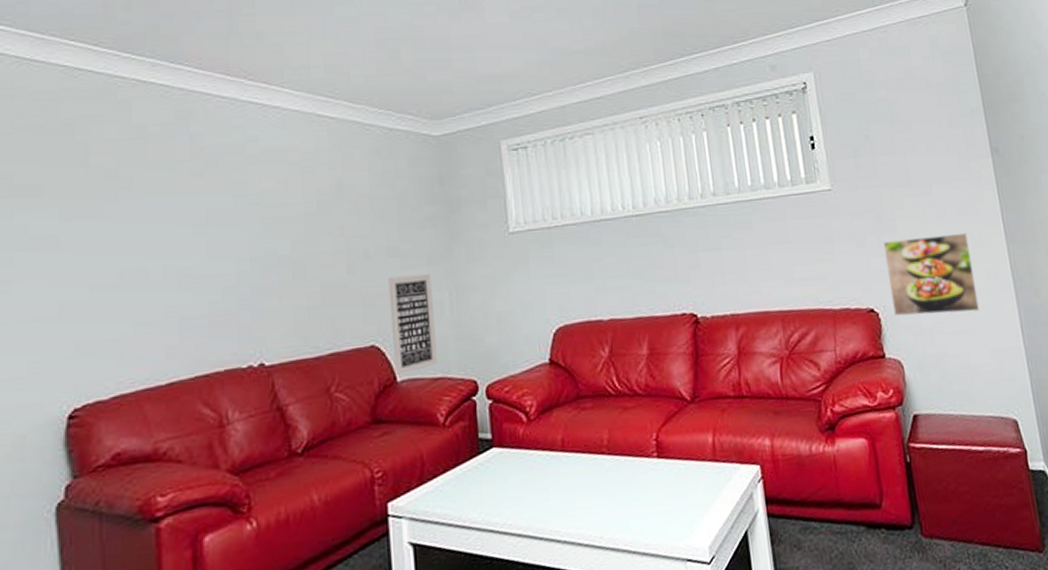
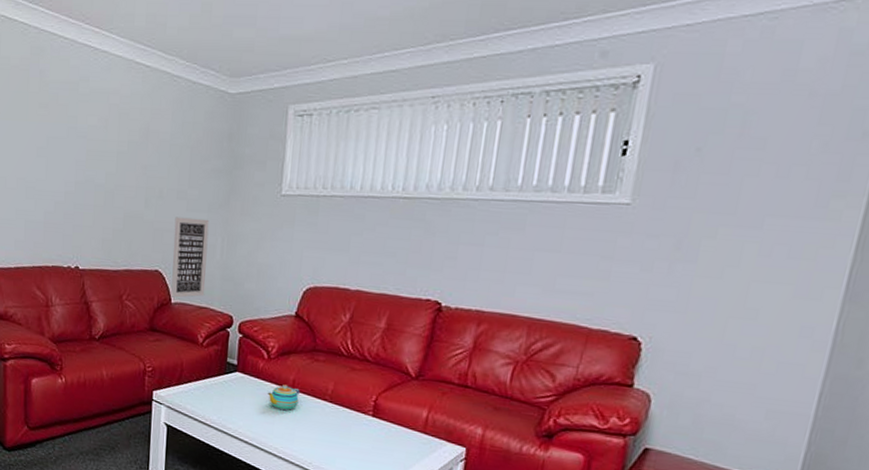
teapot: none [534,447,573,481] -> present [267,384,300,410]
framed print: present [882,232,979,317] -> none [659,271,791,367]

